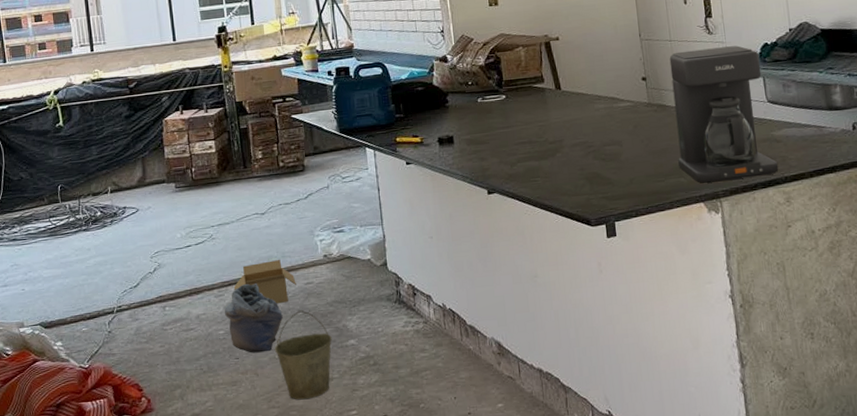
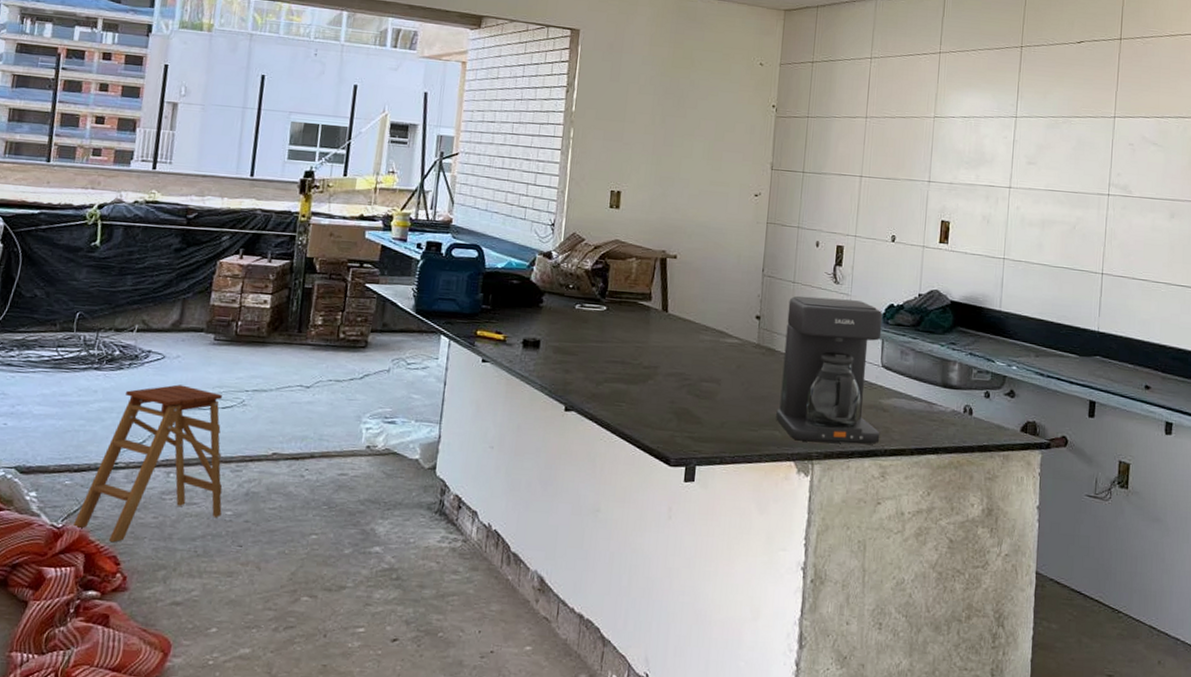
step ladder: none [96,231,215,373] -> present [72,384,223,543]
plastic bag: present [224,283,283,353] -> none [237,463,305,544]
cardboard box: present [233,259,296,304] -> none [255,441,329,492]
bucket: present [275,309,332,400] -> none [286,502,355,607]

